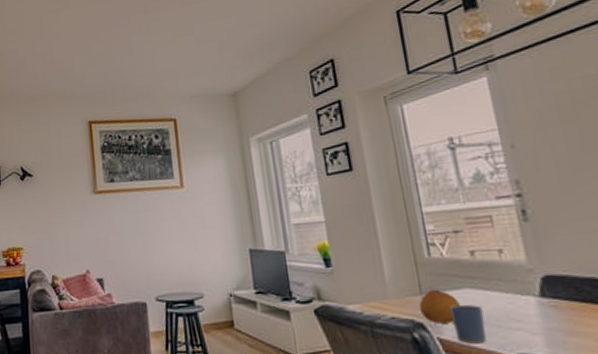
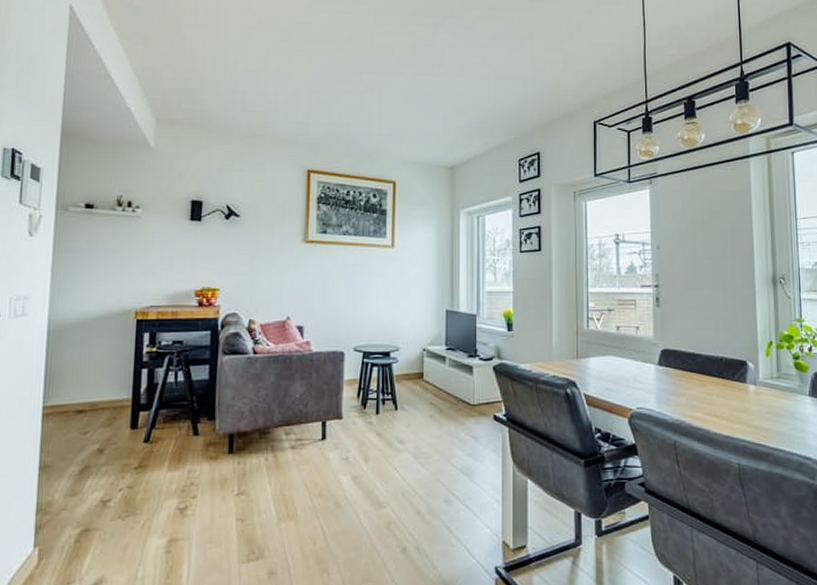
fruit: present [418,289,461,324] -> none [574,355,604,382]
mug: present [449,304,487,344] -> none [595,368,618,399]

